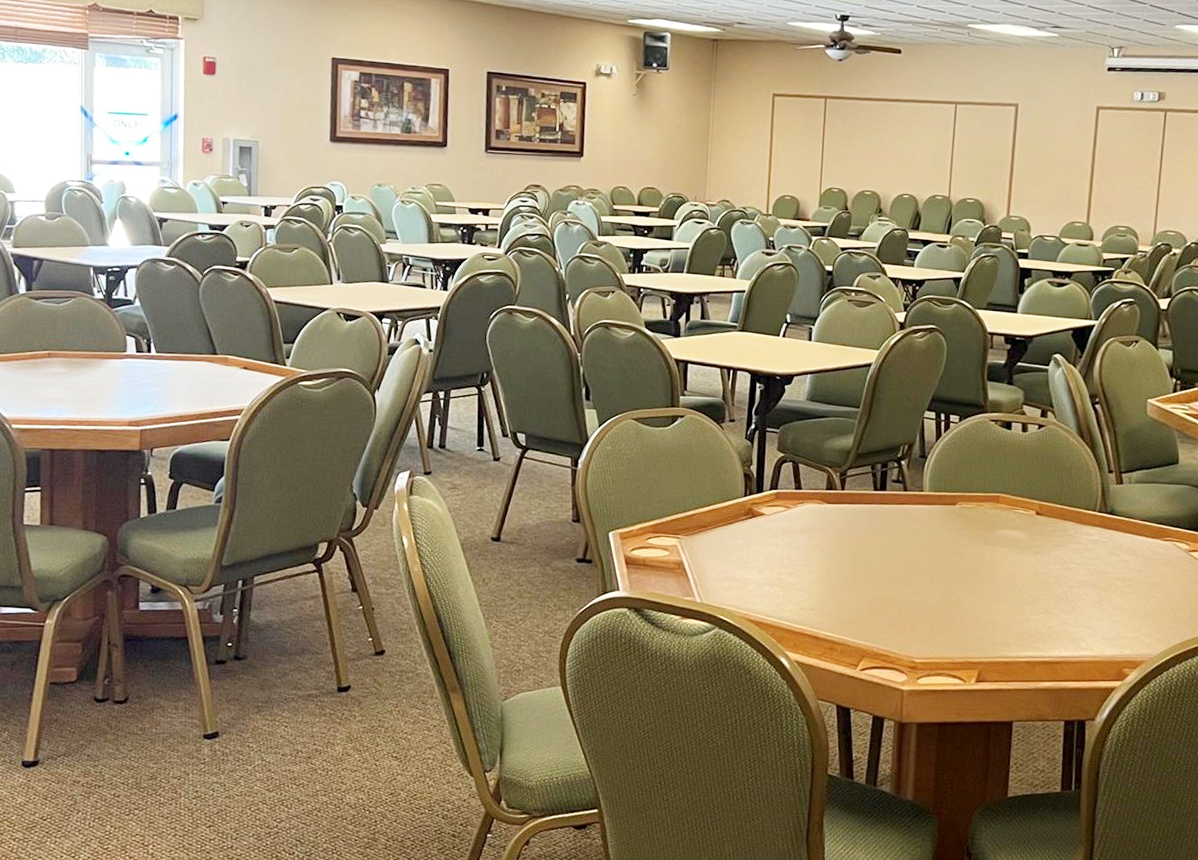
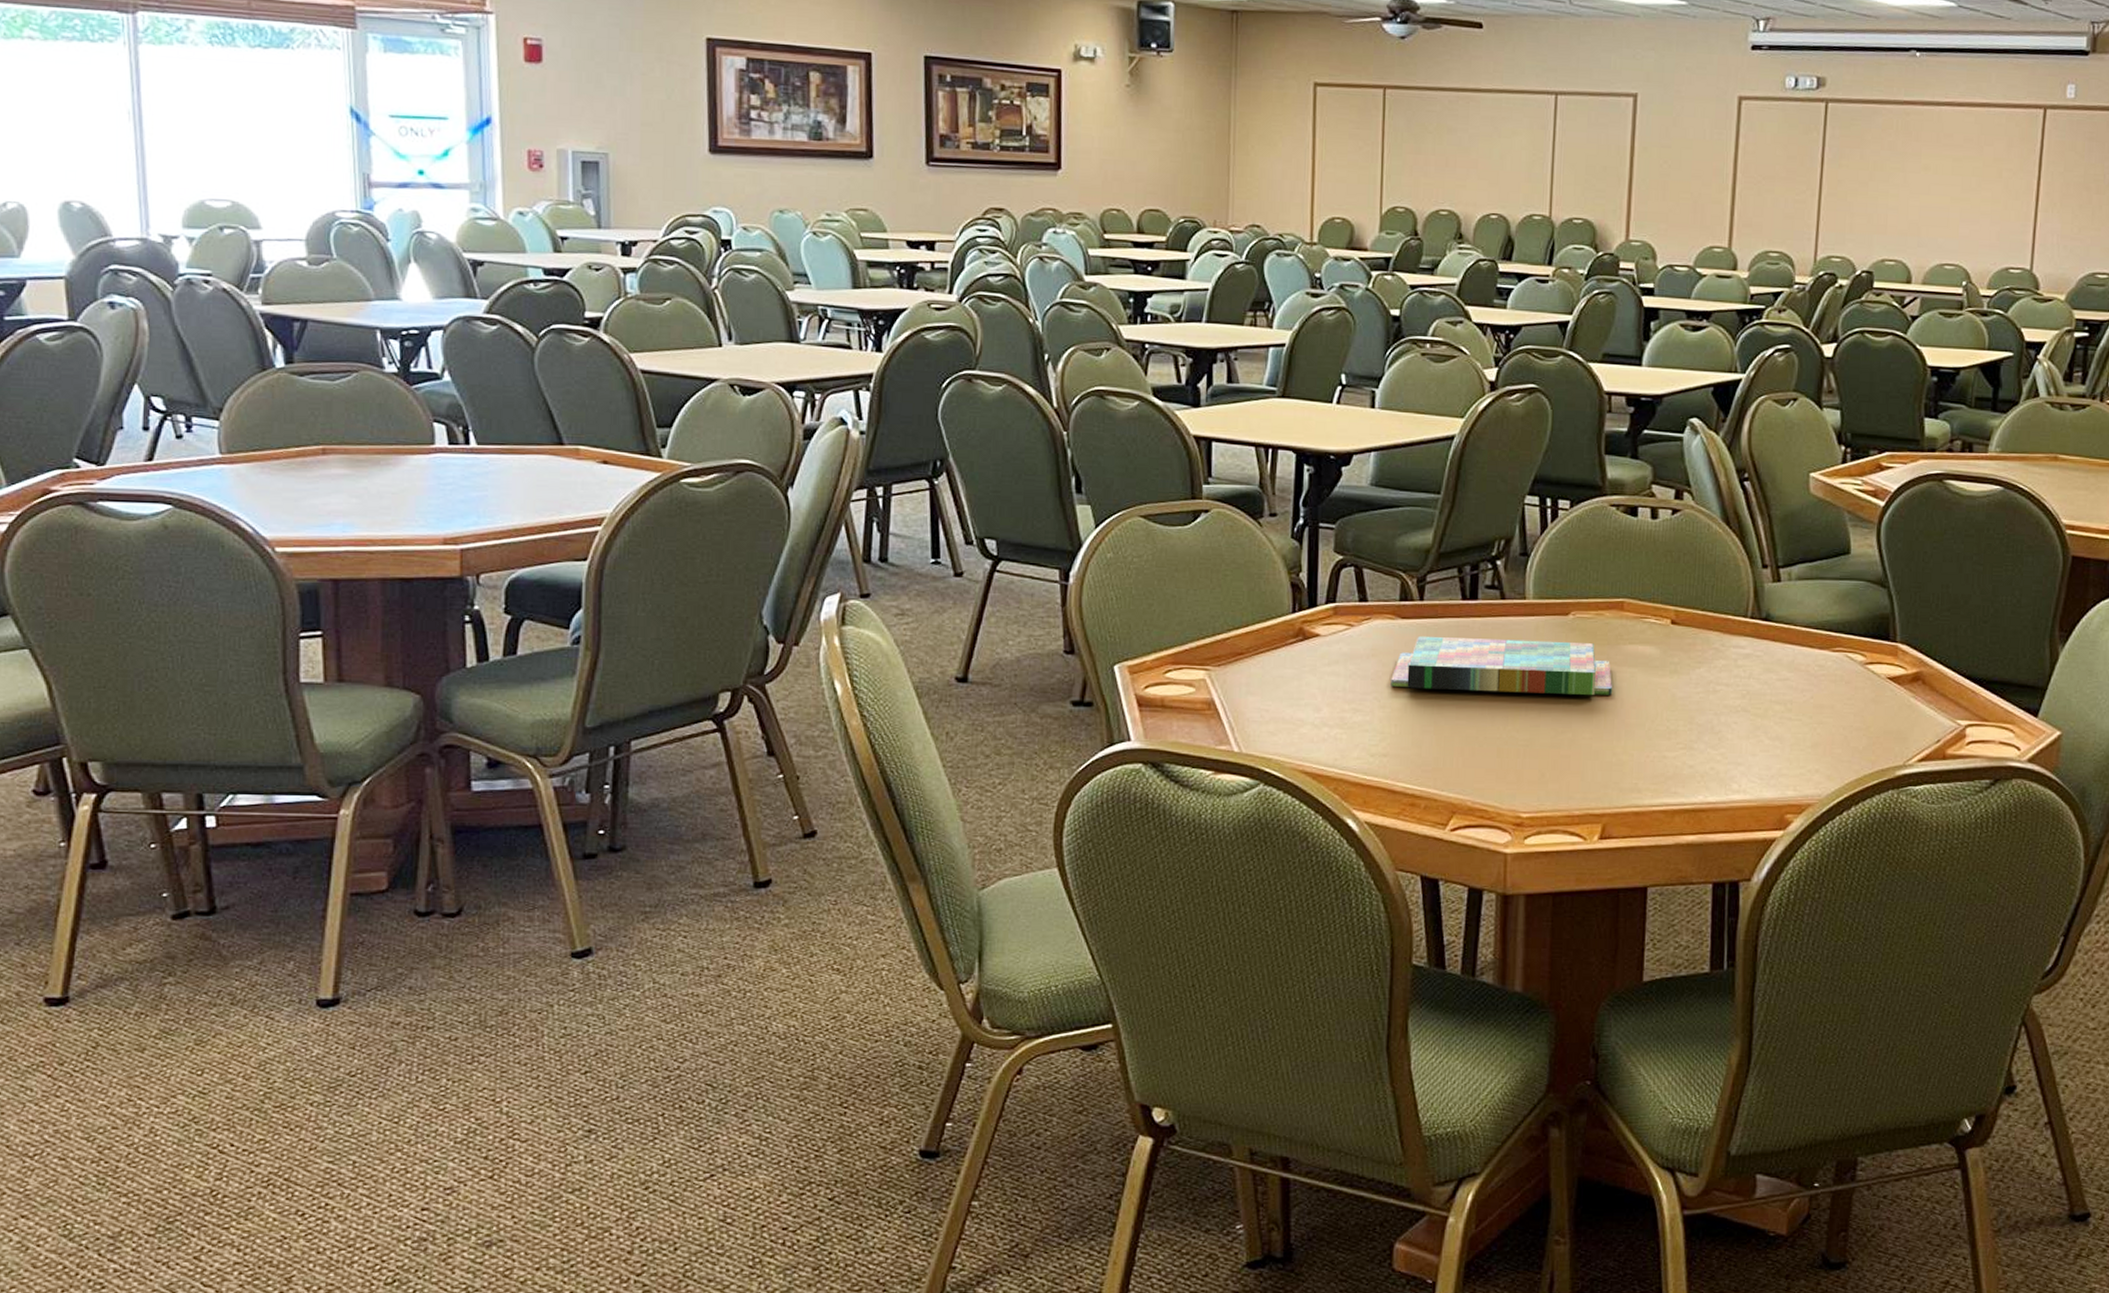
board game: none [817,517,989,569] -> present [1391,635,1612,695]

